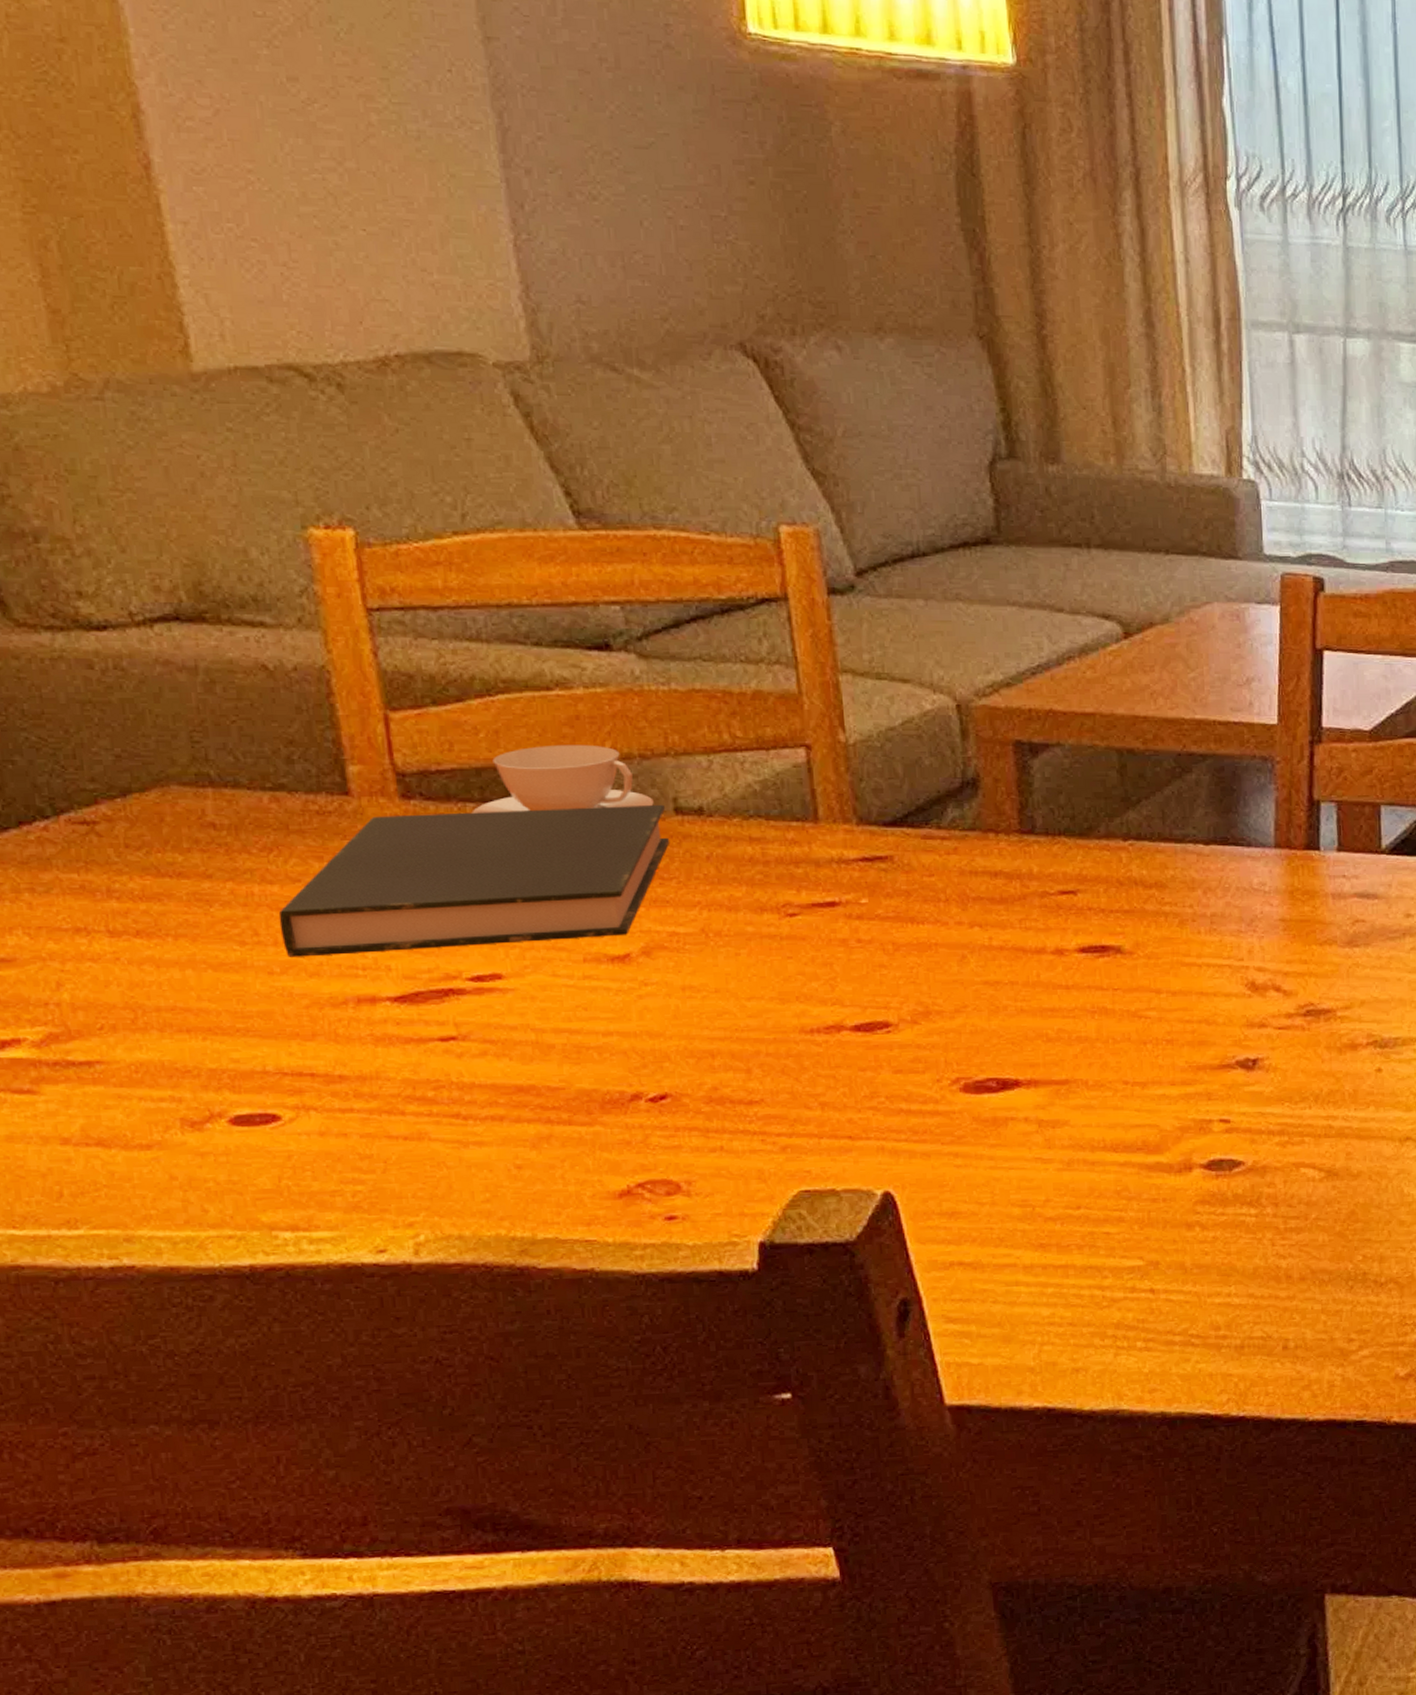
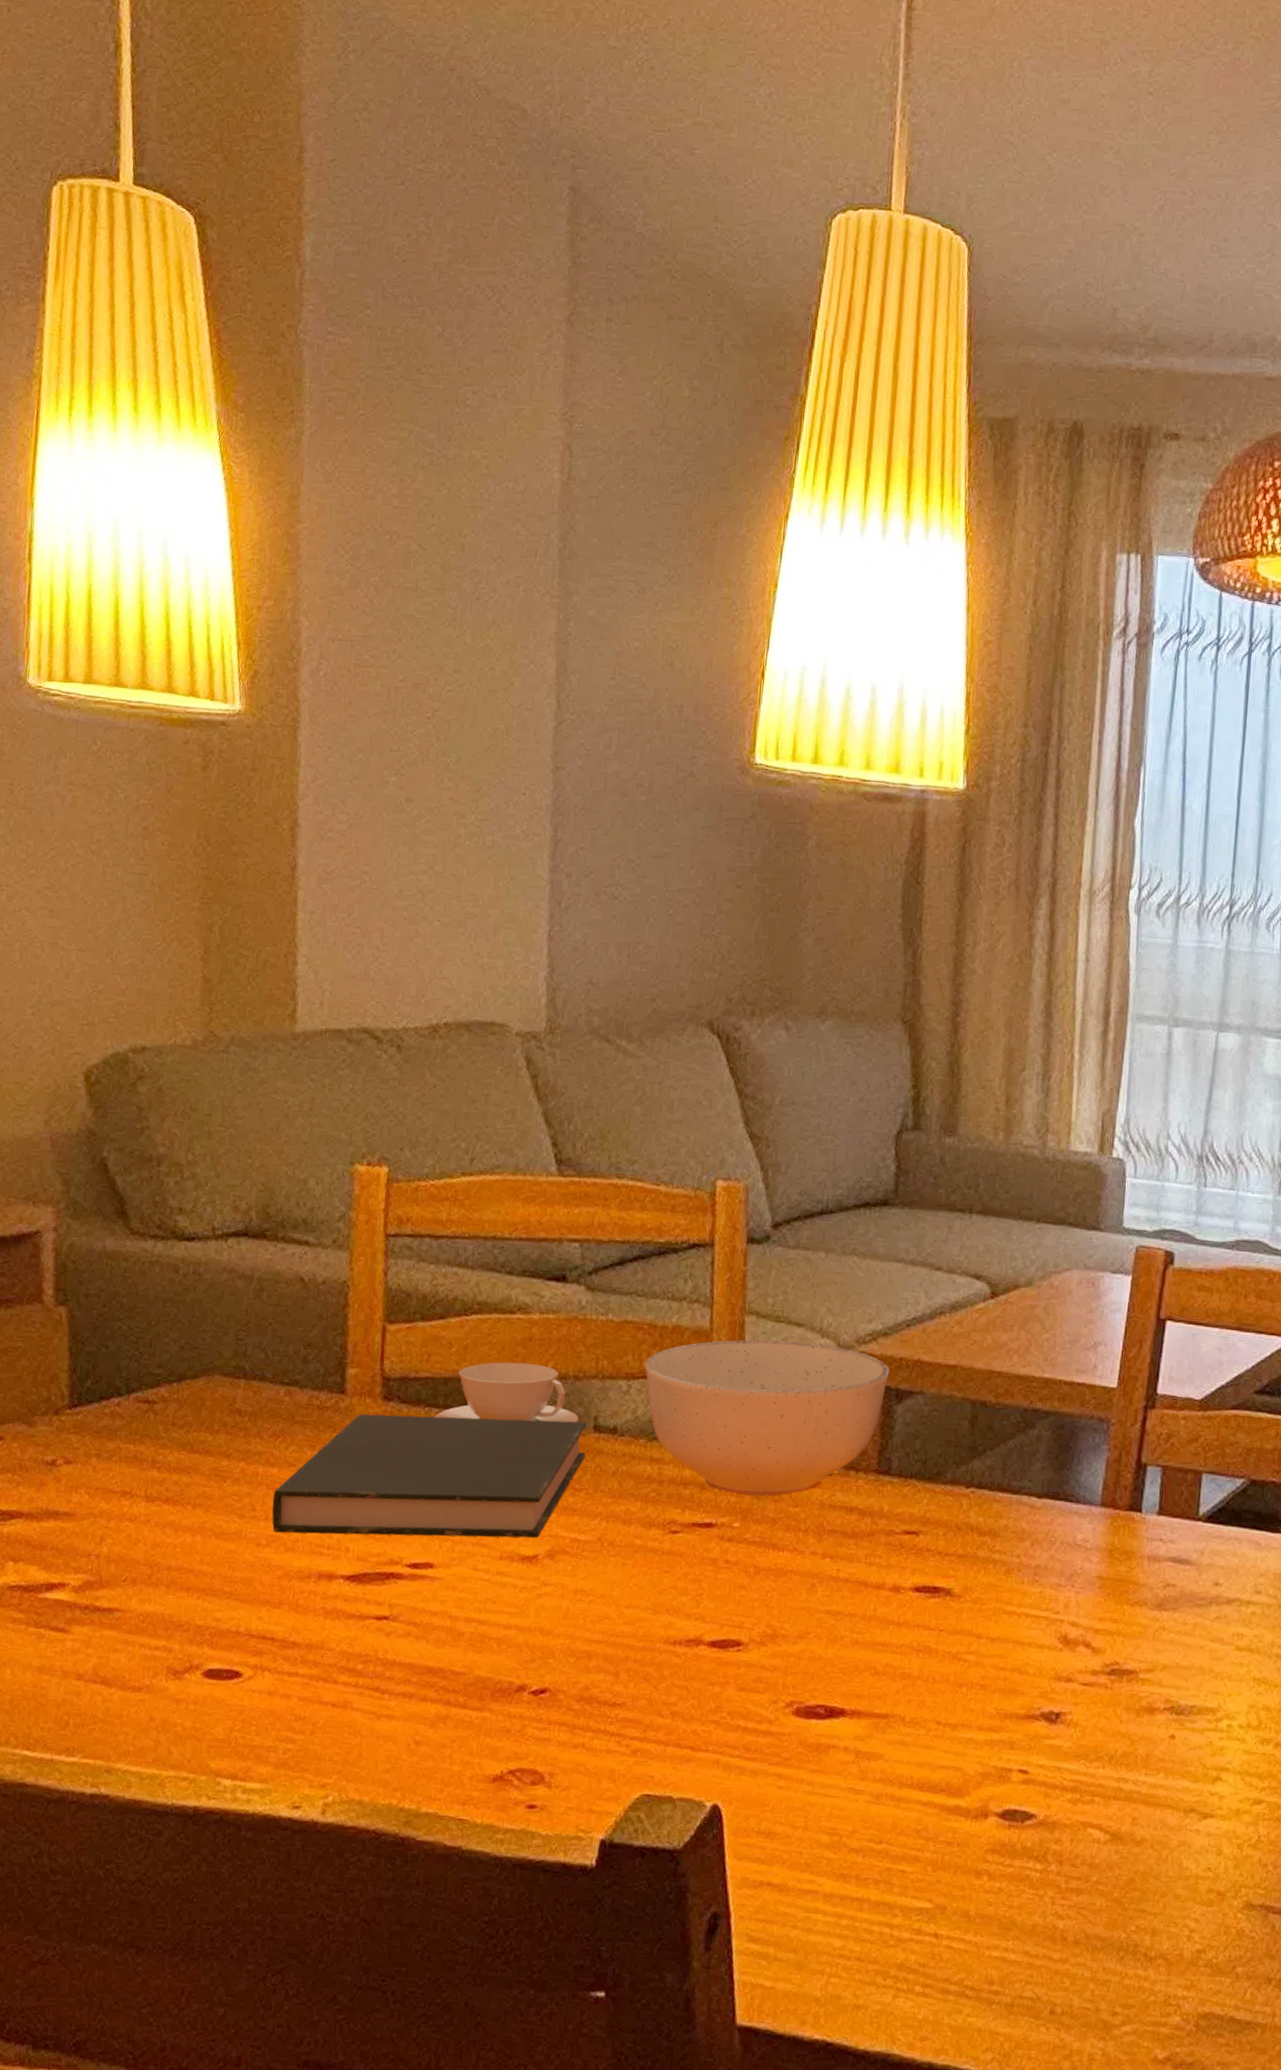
bowl: none [725,699,1019,868] -> present [644,1339,890,1496]

